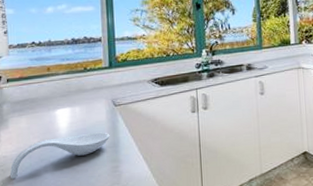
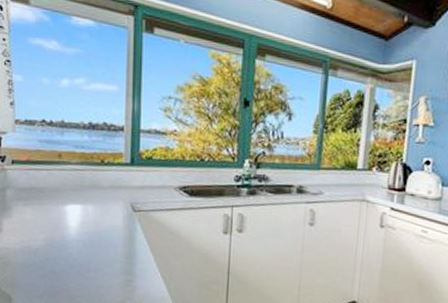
spoon rest: present [10,132,110,180] -> none [13,236,126,275]

